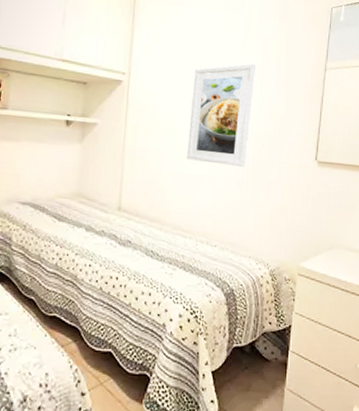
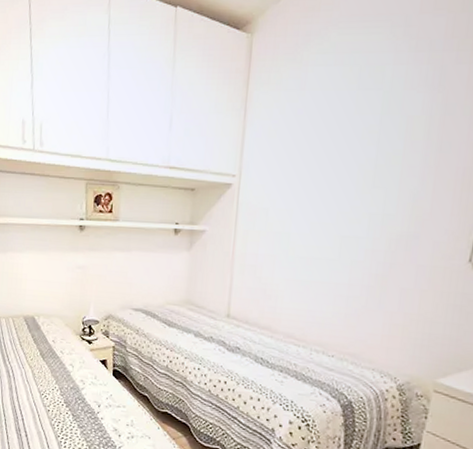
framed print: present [187,63,257,167] -> none [303,151,396,272]

